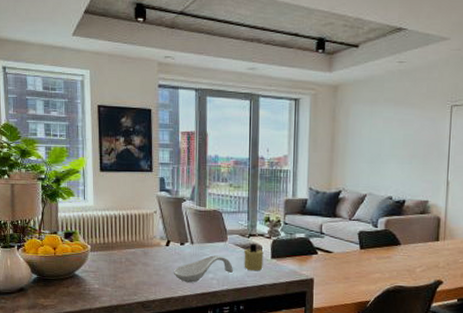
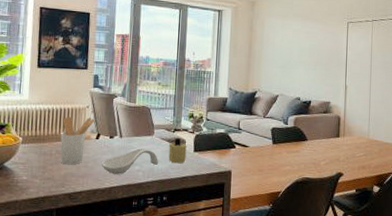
utensil holder: none [129,223,164,273] -> present [60,116,95,165]

